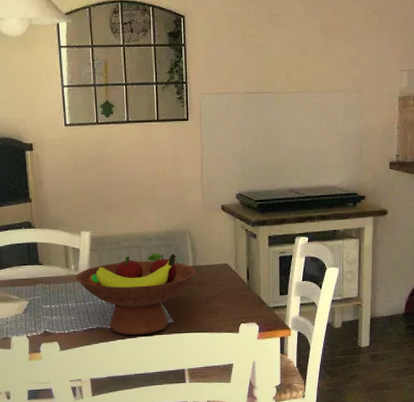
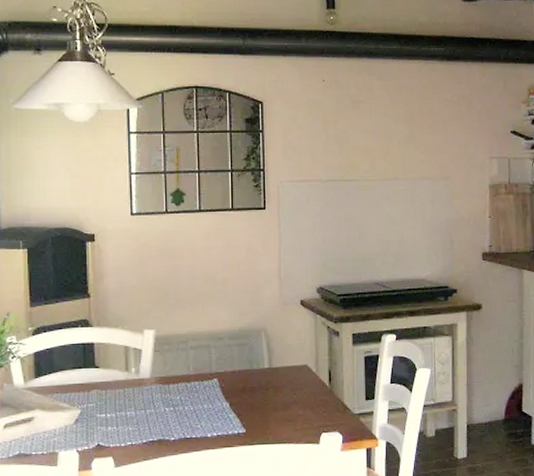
fruit bowl: present [75,253,196,336] -> none [136,353,272,449]

